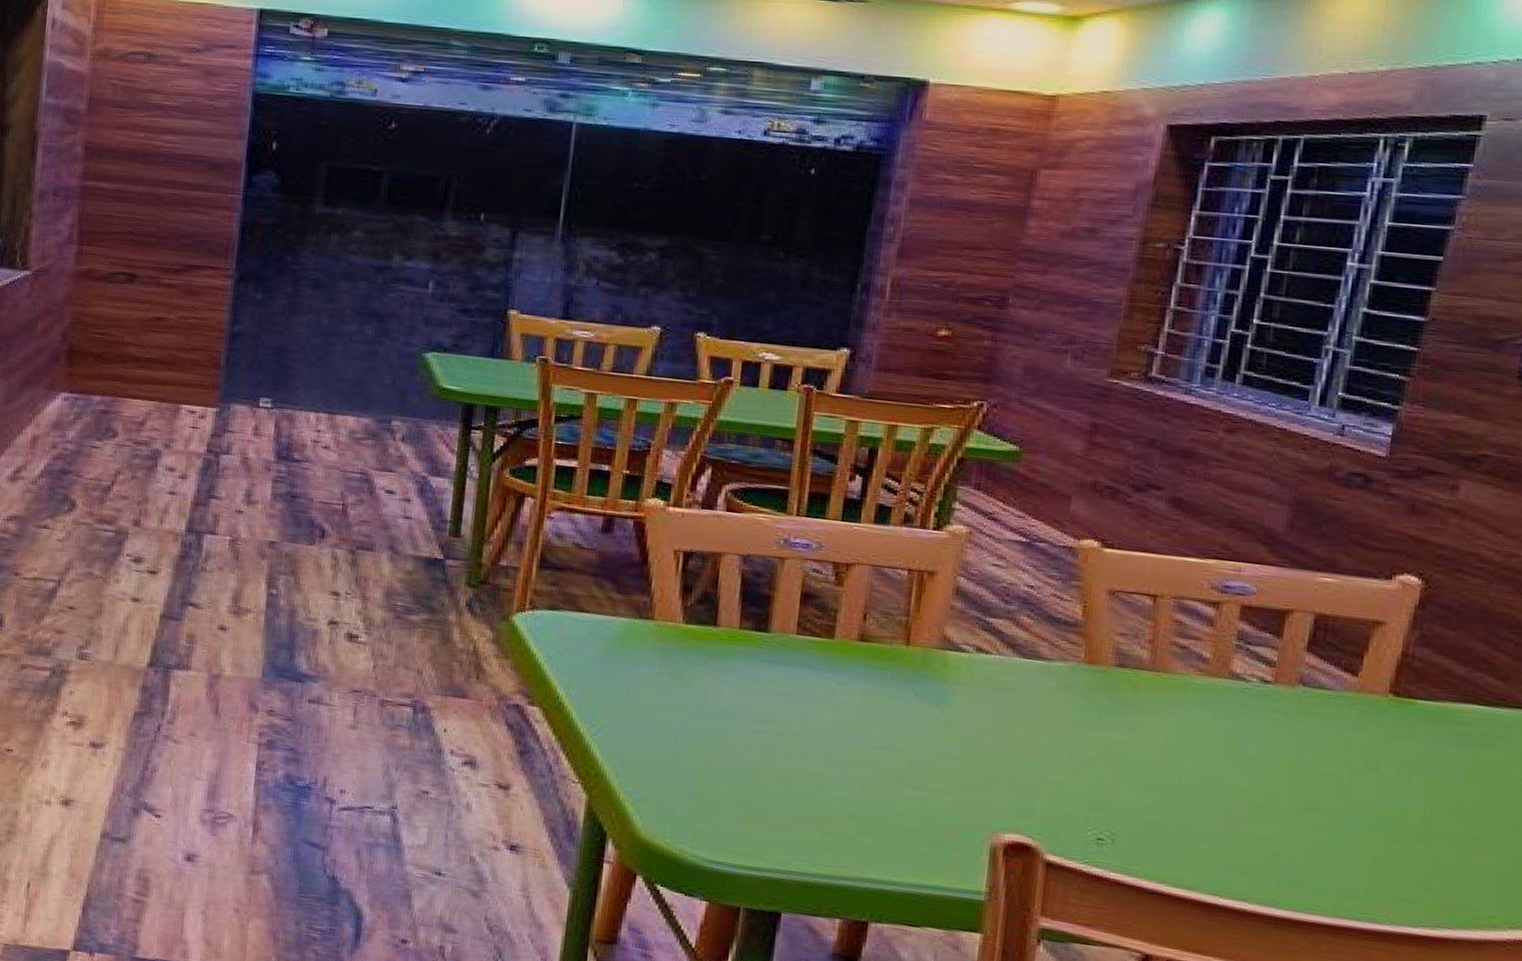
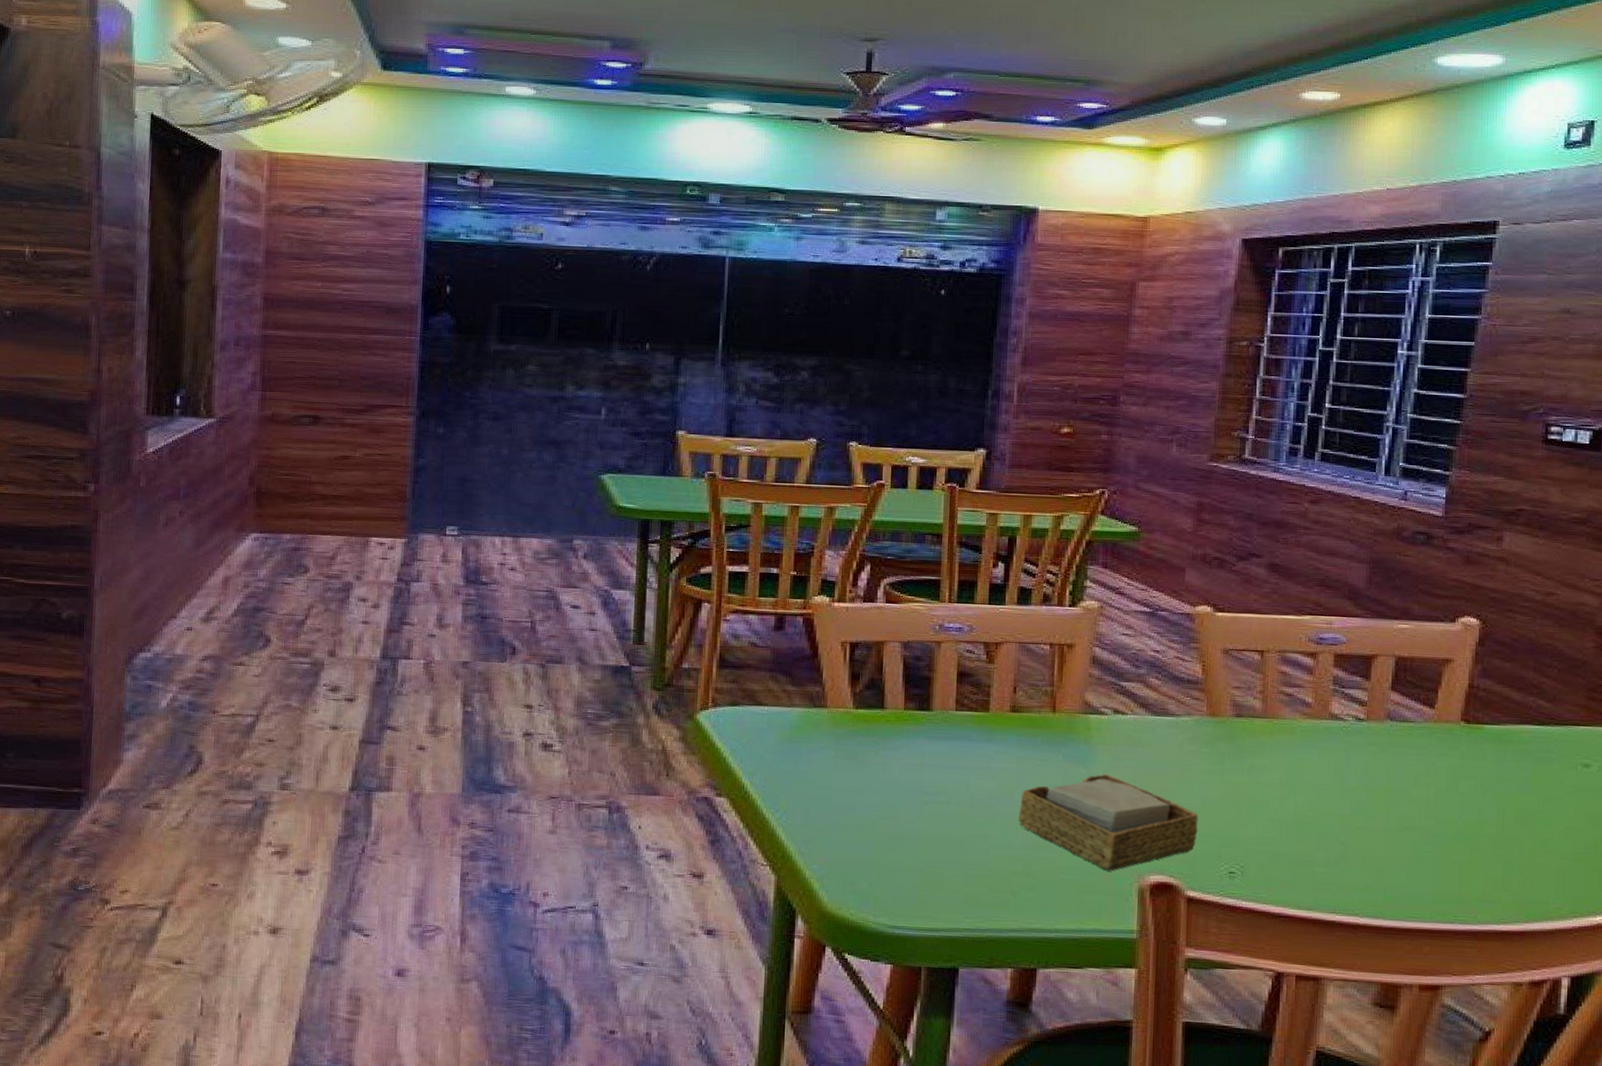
napkin holder: none [859,717,1066,824] -> present [1018,774,1198,870]

